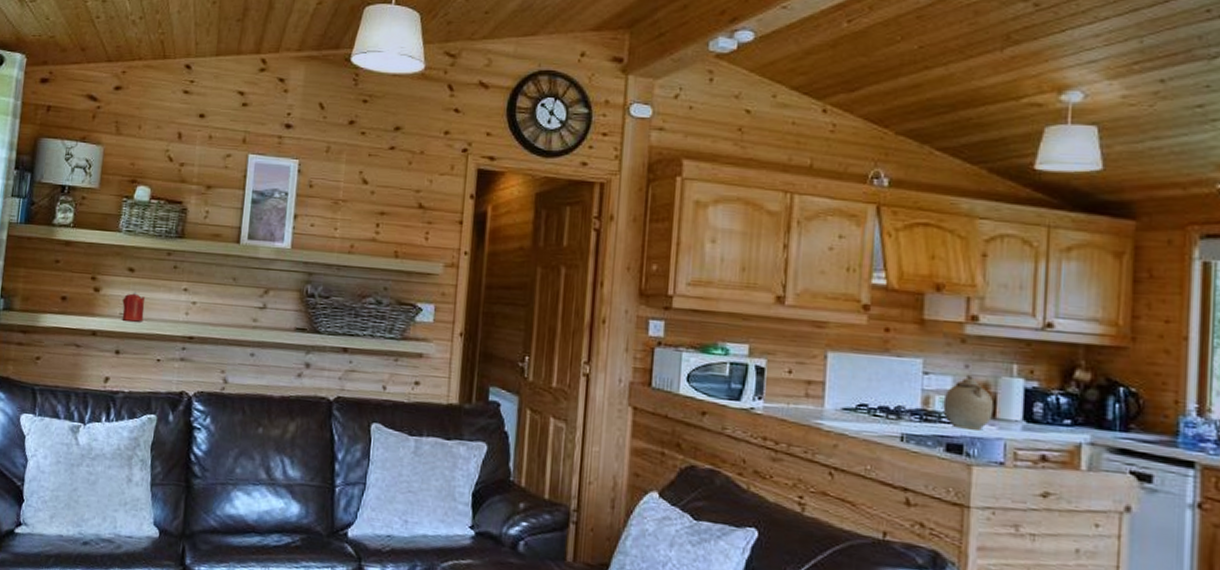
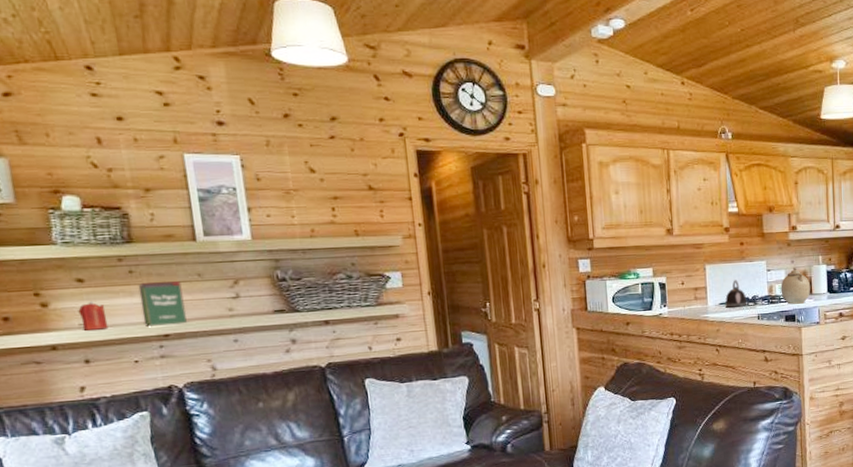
books: none [174,280,216,329] -> present [138,281,187,326]
kettle: none [851,379,887,420] -> present [725,280,747,308]

